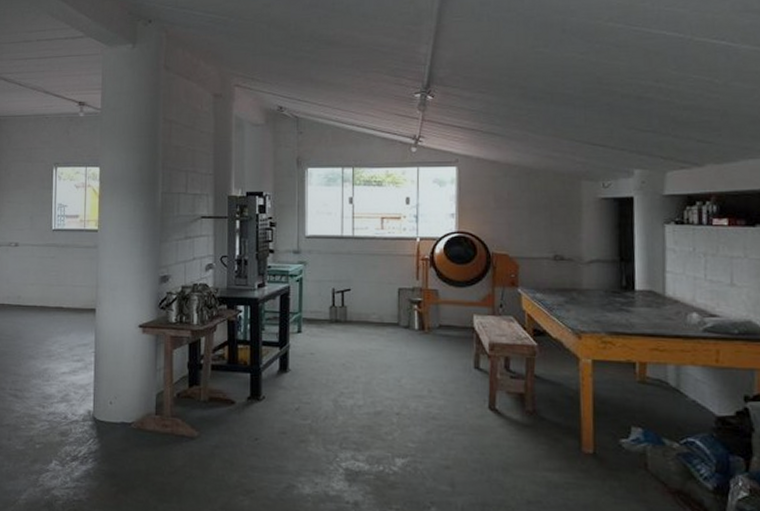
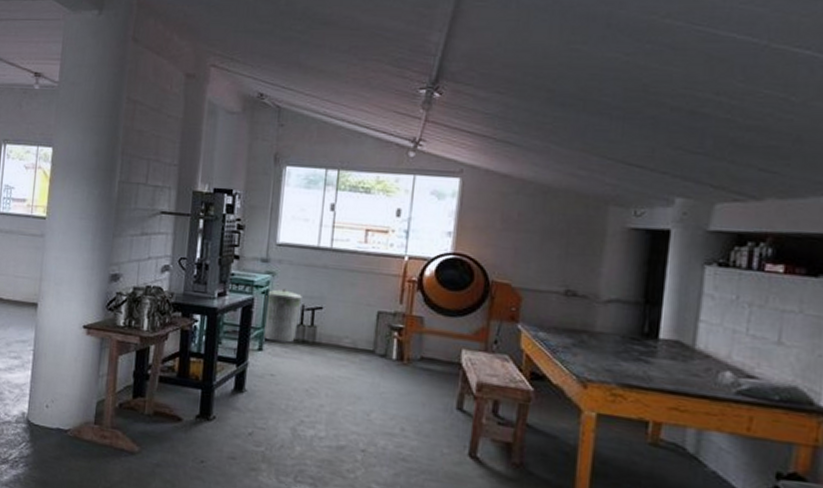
trash can: none [300,275,332,324] -> present [264,288,302,343]

